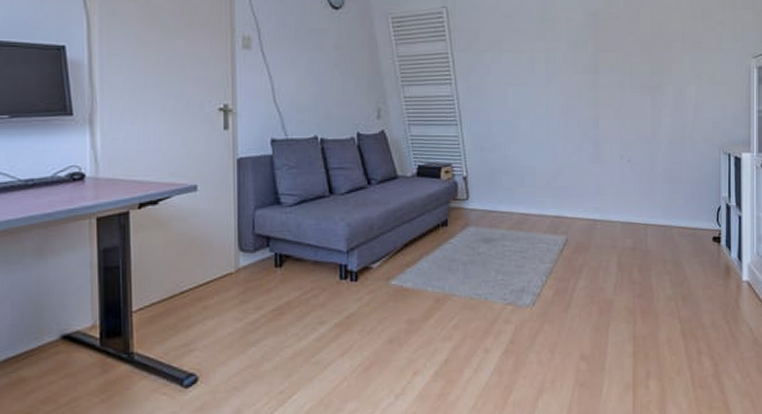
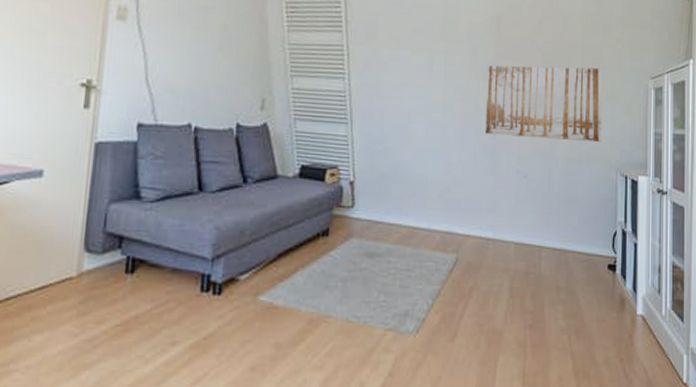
wall art: none [587,51,703,125] -> present [486,65,603,142]

